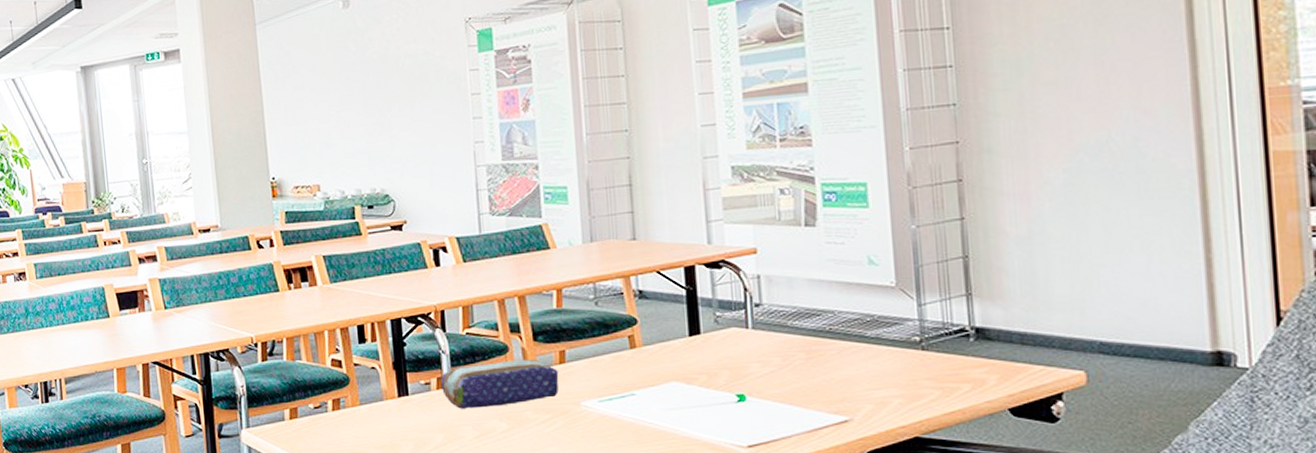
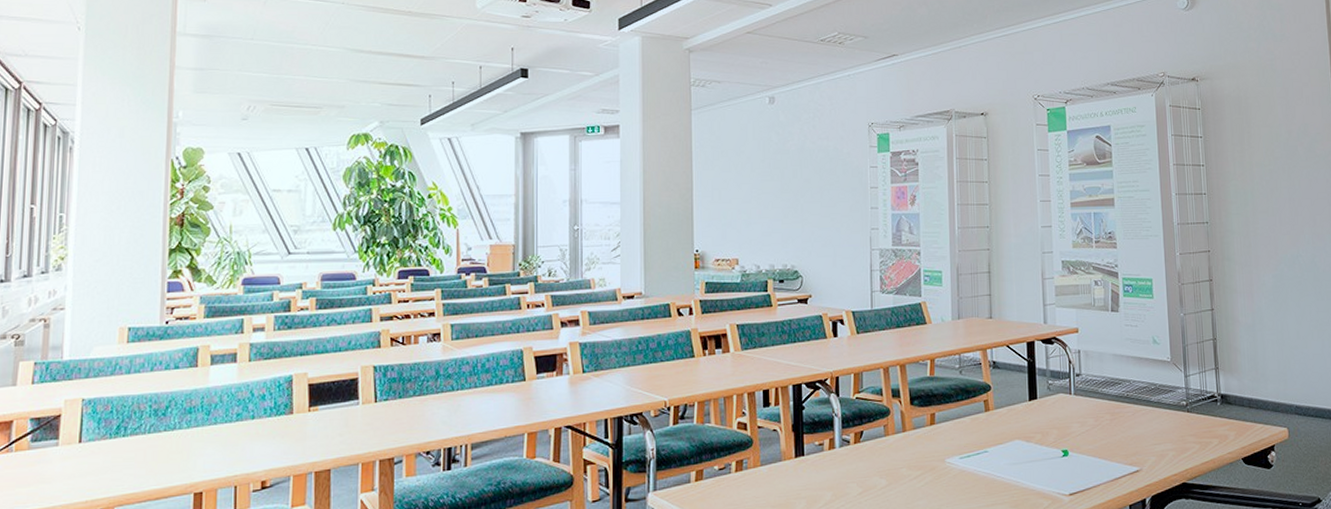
pencil case: present [441,359,559,409] -> none [833,421,929,467]

